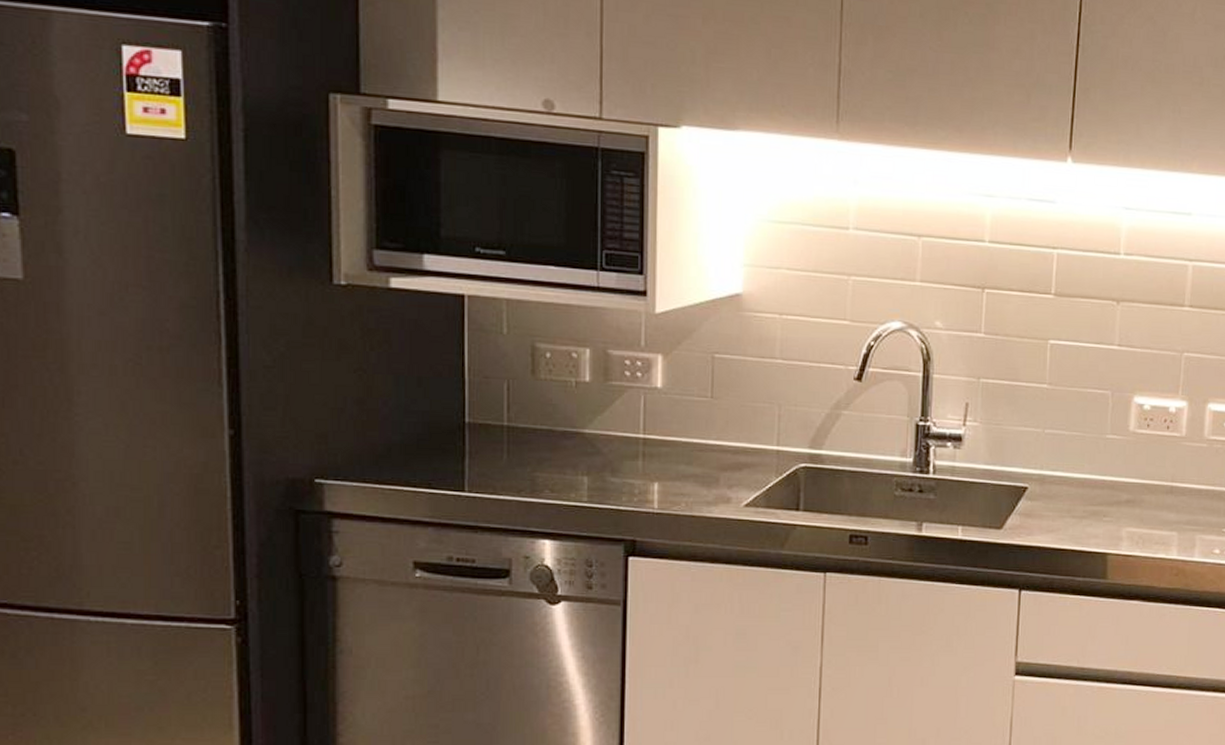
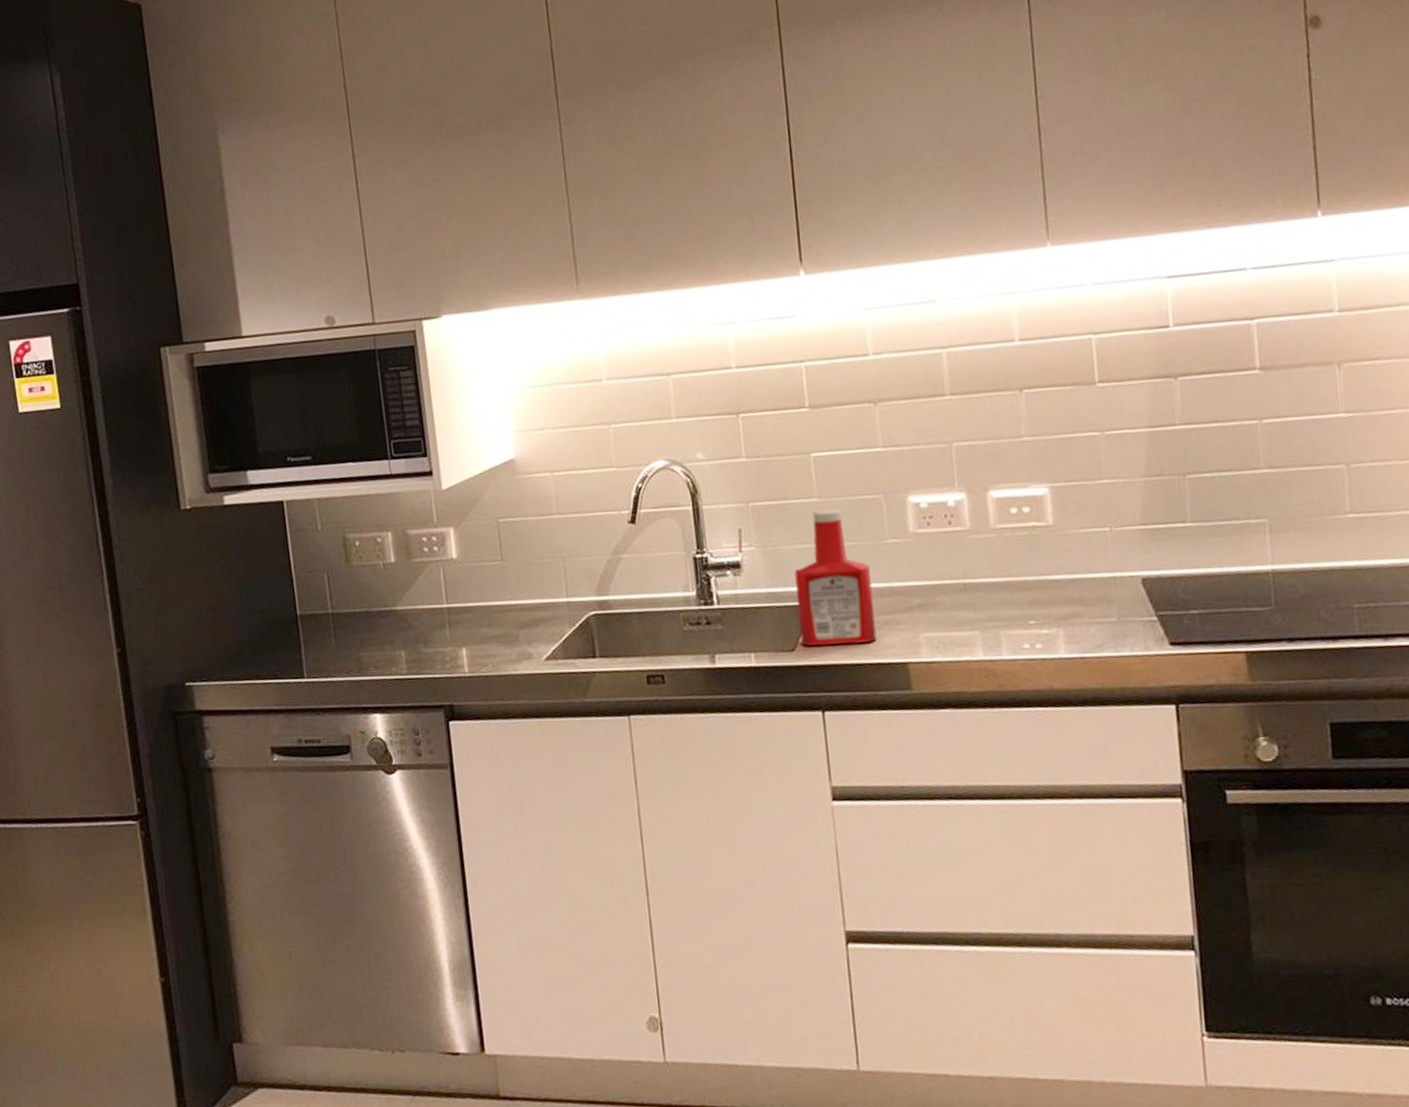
ketchup bottle: none [1009,396,1088,530] -> present [794,508,877,647]

